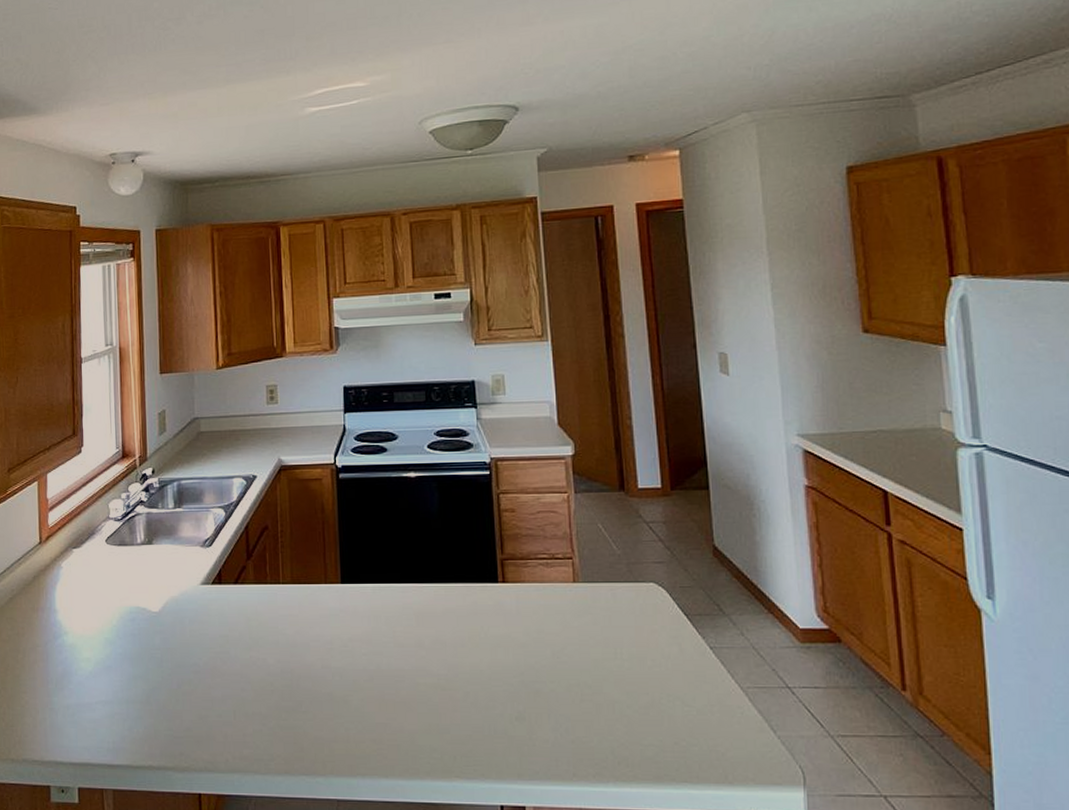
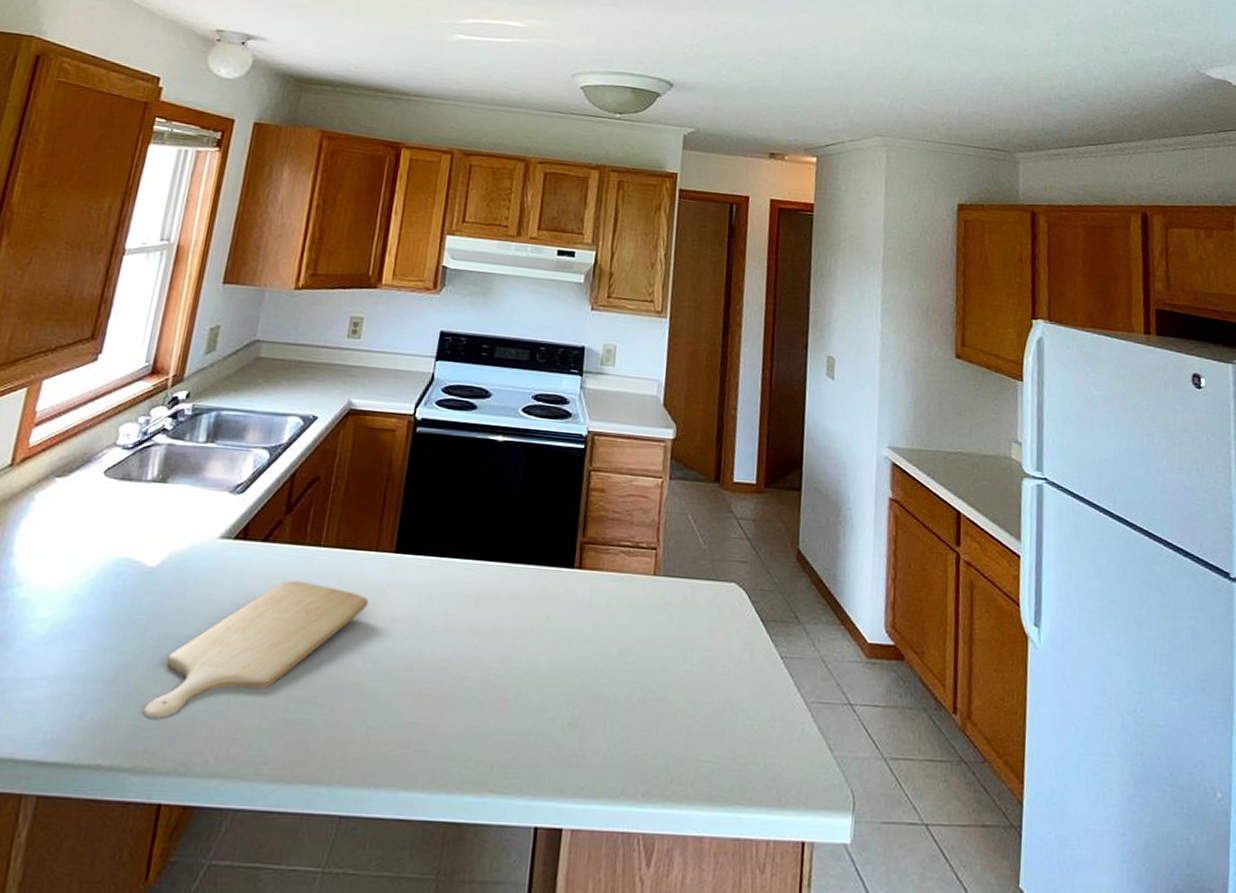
chopping board: none [173,613,327,729] -> present [142,580,369,718]

